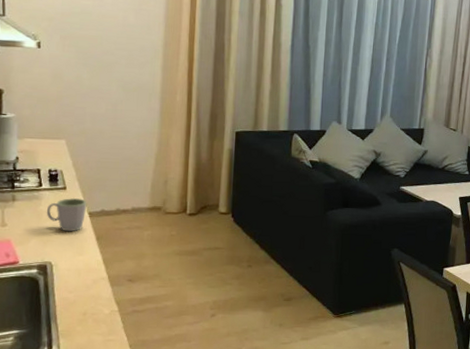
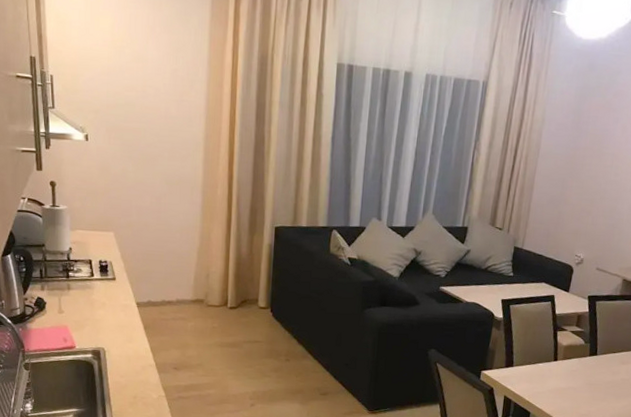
mug: present [46,197,87,232] -> none [98,288,135,321]

